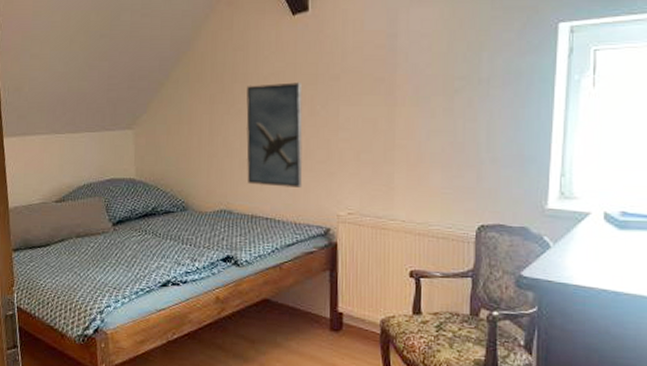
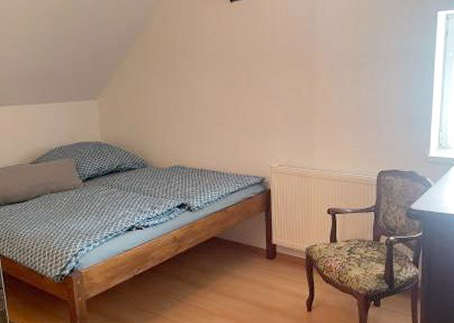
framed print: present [246,81,303,187] -> none [194,58,242,145]

